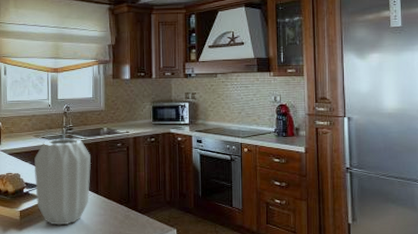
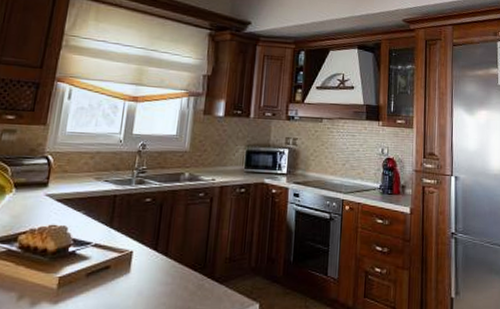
vase: present [34,138,92,226] -> none [84,183,164,298]

